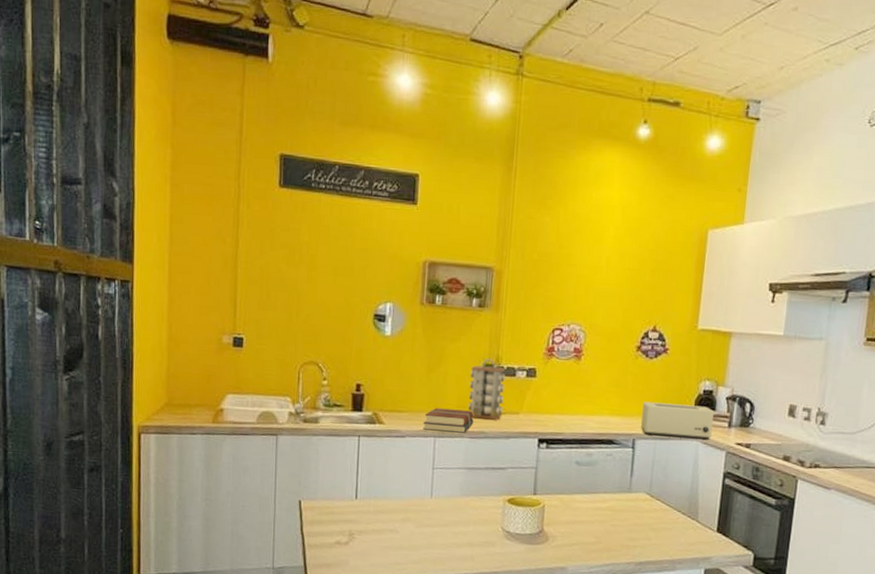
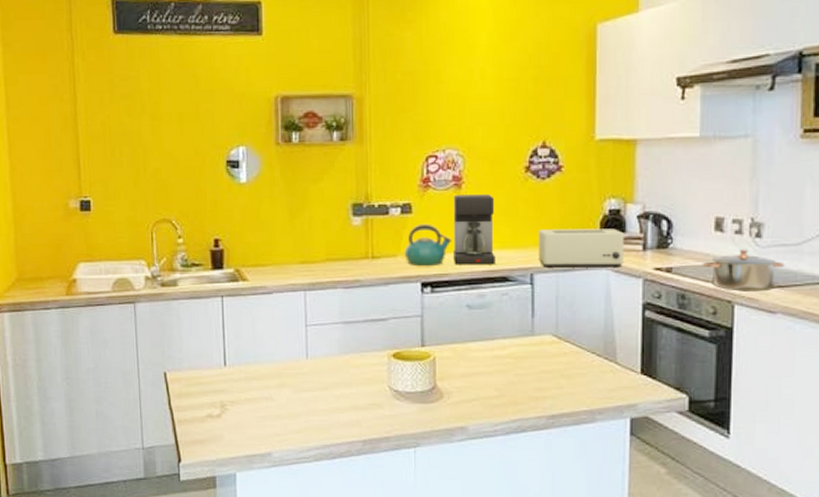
books: present [422,408,474,433] -> none [290,257,347,283]
spice rack: present [468,359,505,420] -> none [338,198,378,266]
kettle: none [526,387,569,425] -> present [404,223,452,265]
coffee maker: none [568,365,608,429] -> present [453,194,495,265]
cooking pot: none [775,433,841,471] -> present [702,249,785,292]

